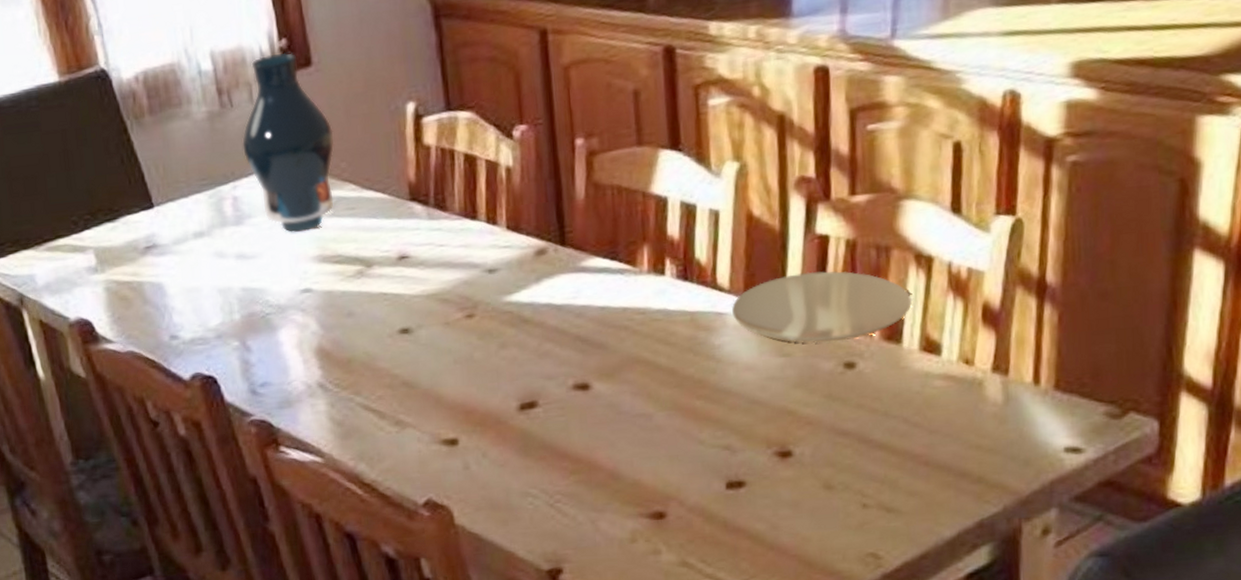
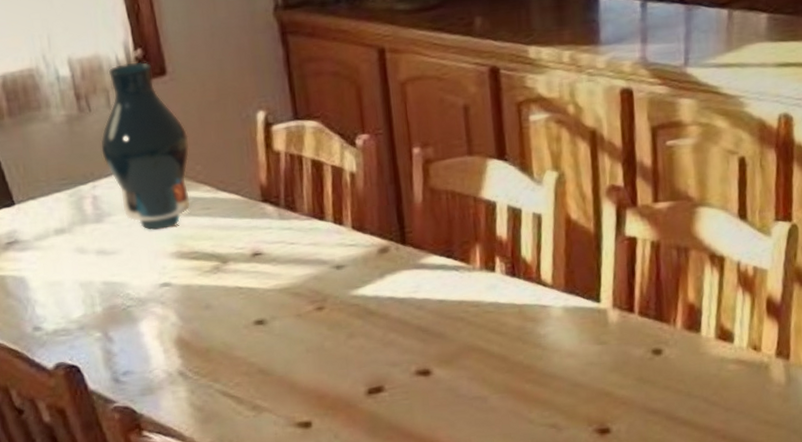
plate: present [732,270,912,344] -> none [555,268,708,333]

